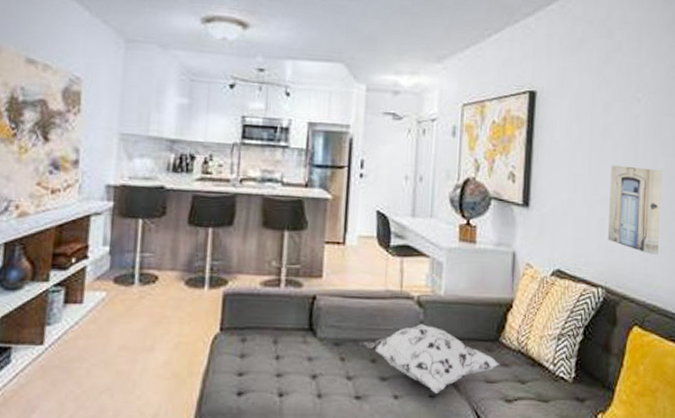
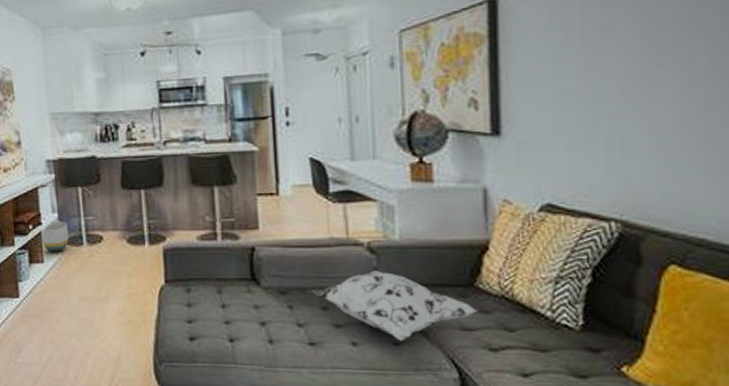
planter: none [84,256,119,293] -> present [41,221,69,253]
wall art: present [608,165,662,255] -> none [618,68,705,177]

